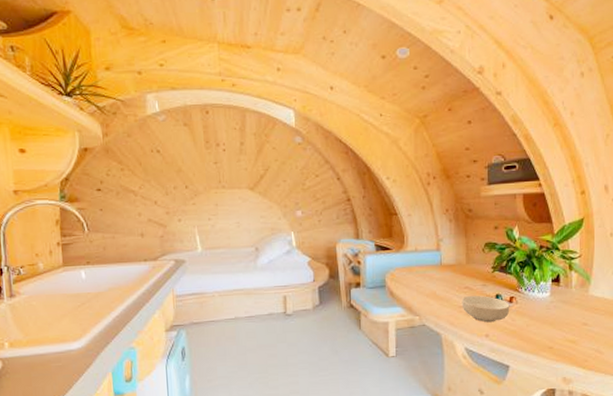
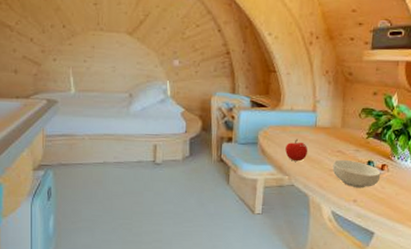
fruit: none [414,279,436,301] -> present [285,139,308,162]

